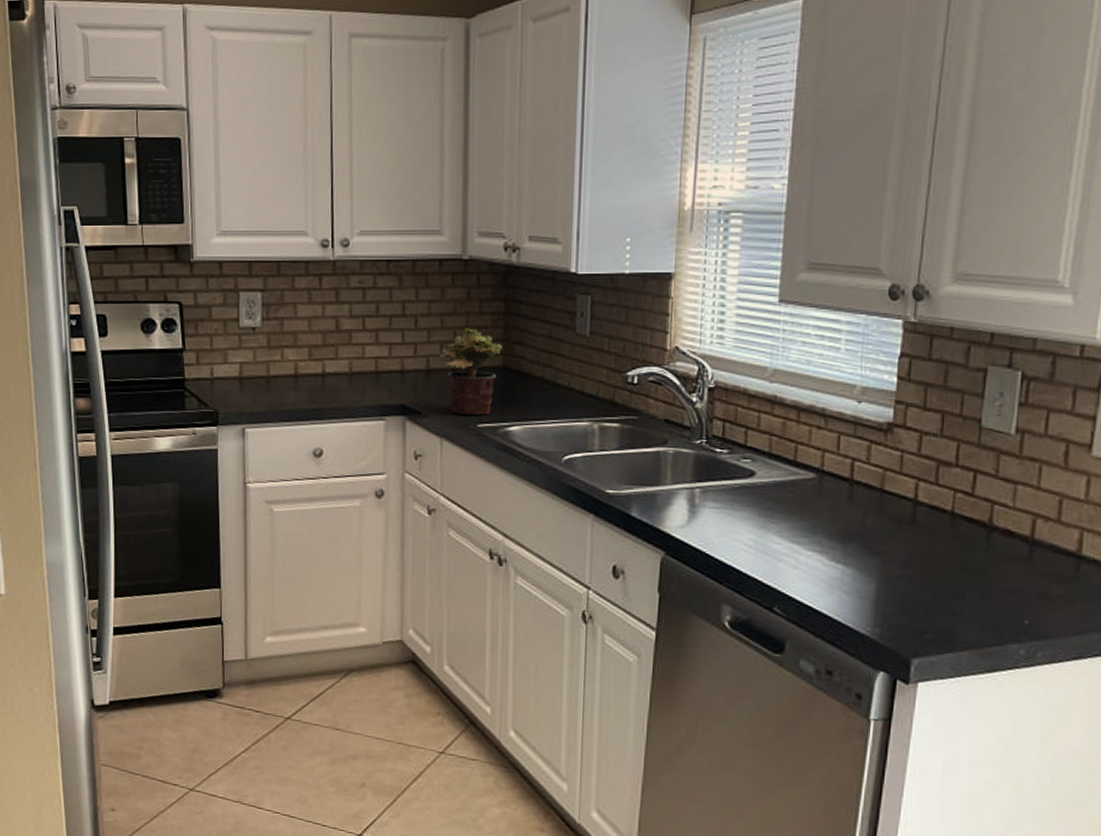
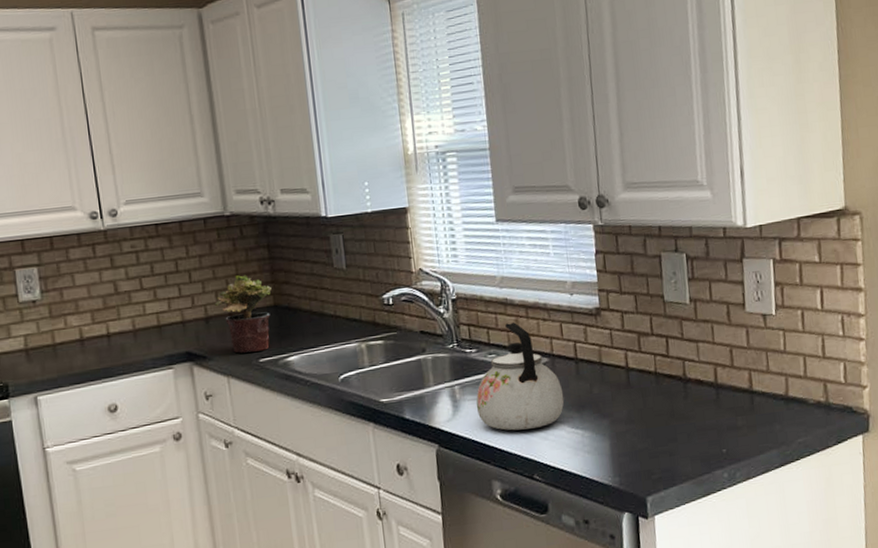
kettle: none [717,425,828,553] -> present [476,322,565,431]

